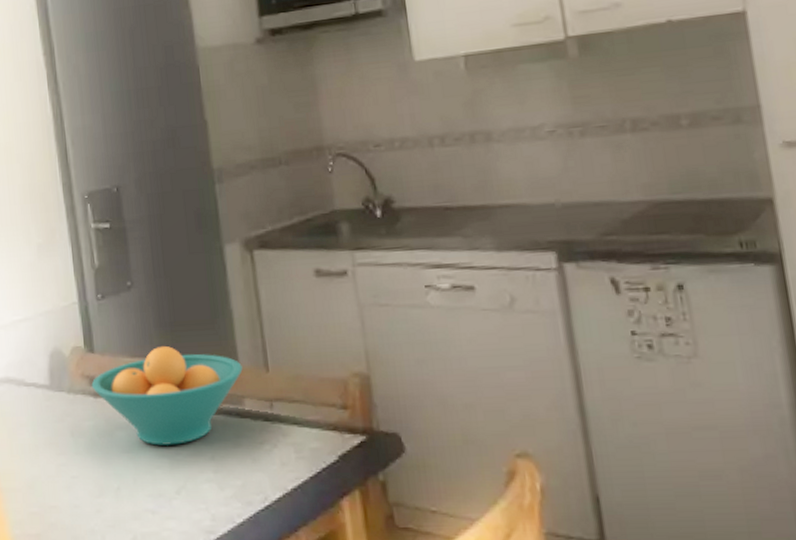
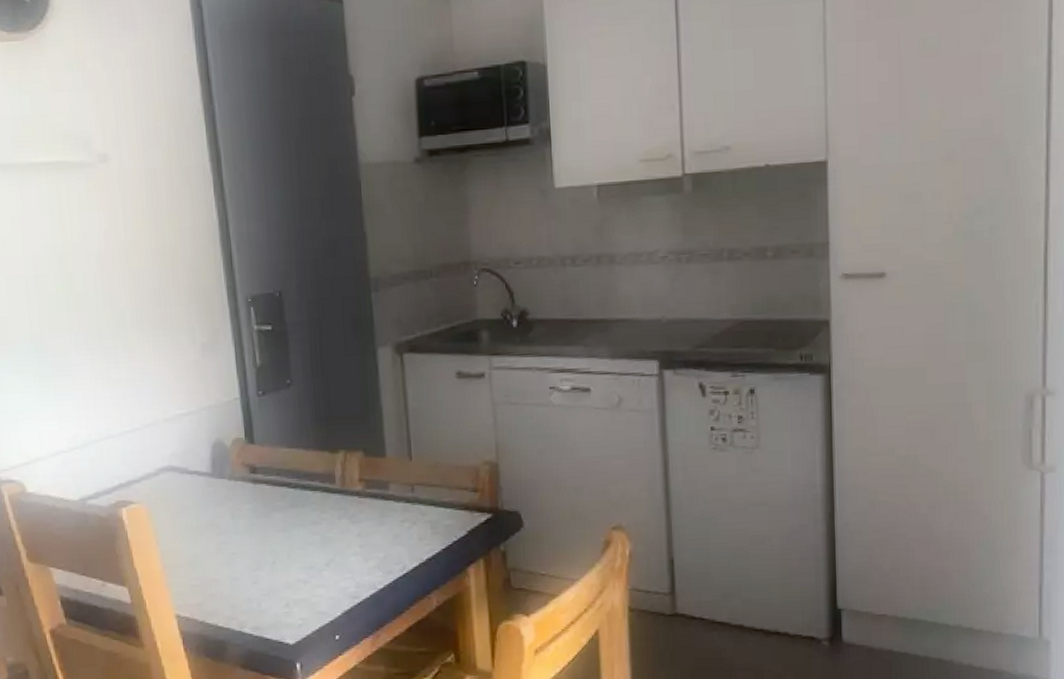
fruit bowl: present [91,345,243,446] -> none [251,437,389,525]

